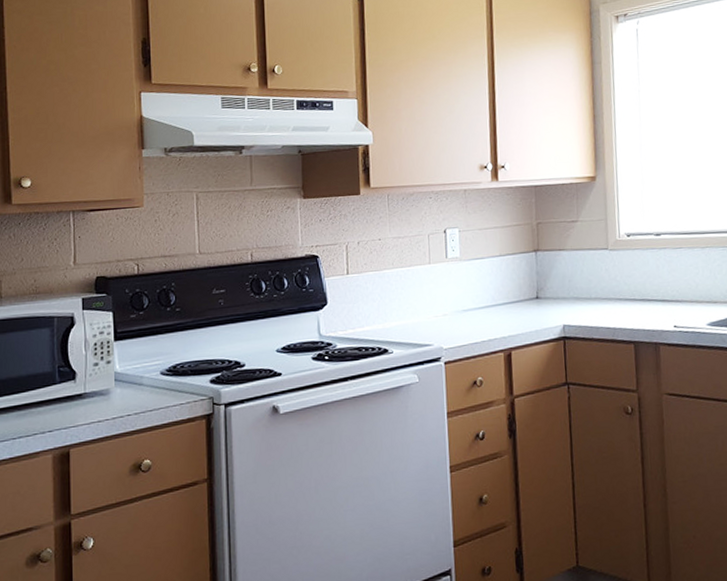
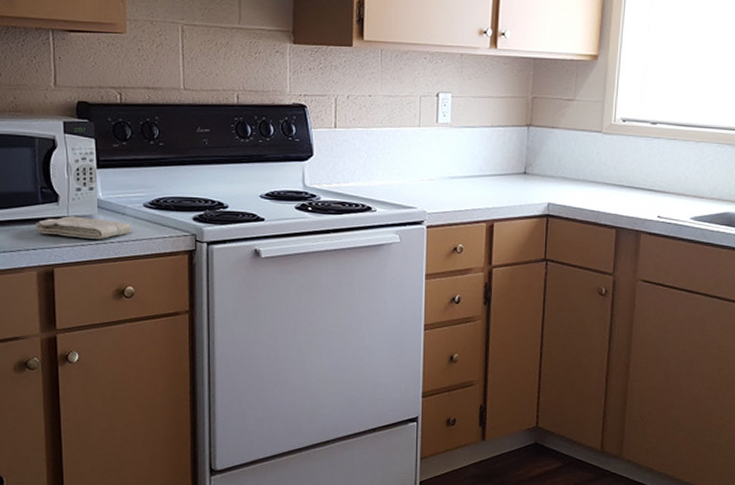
washcloth: none [51,392,150,415] -> present [35,216,133,239]

